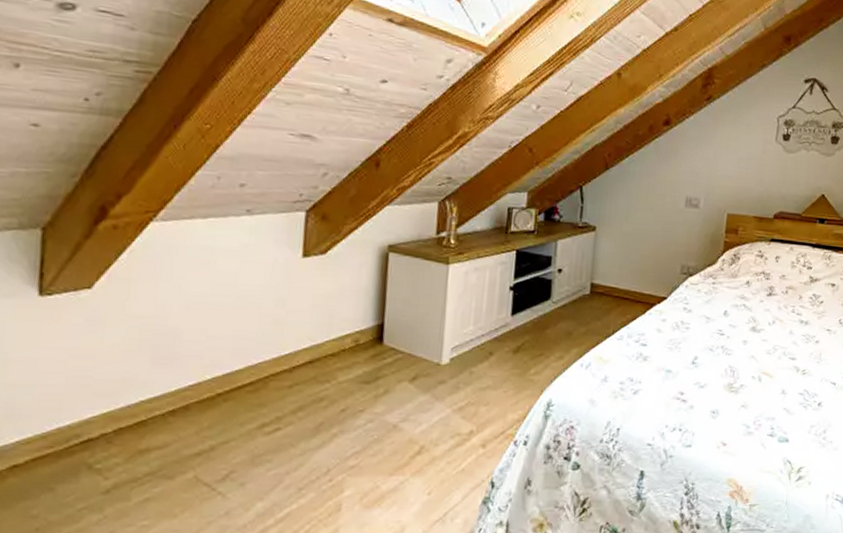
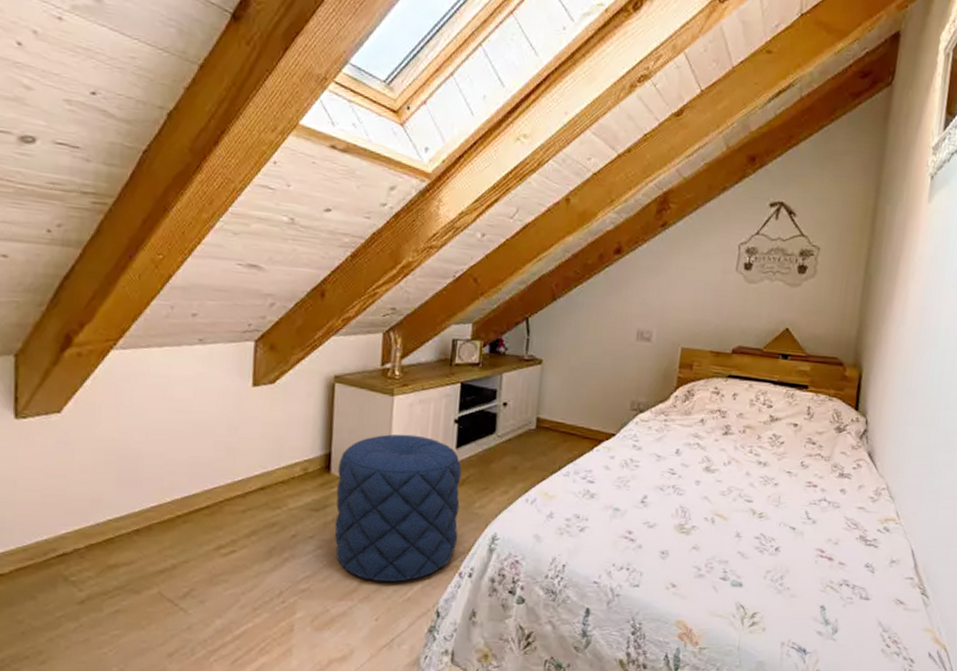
pouf: none [386,302,517,453] -> present [334,434,462,582]

